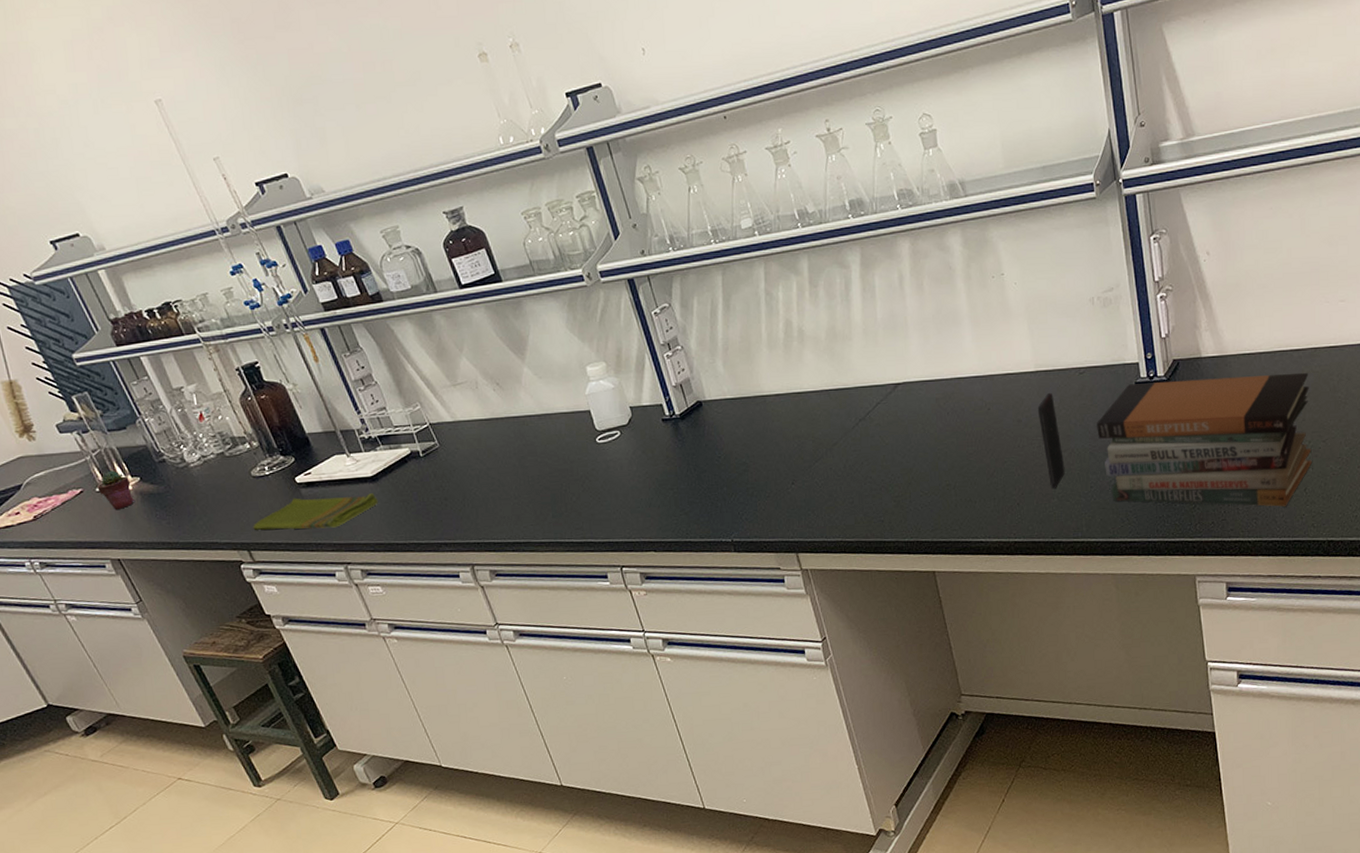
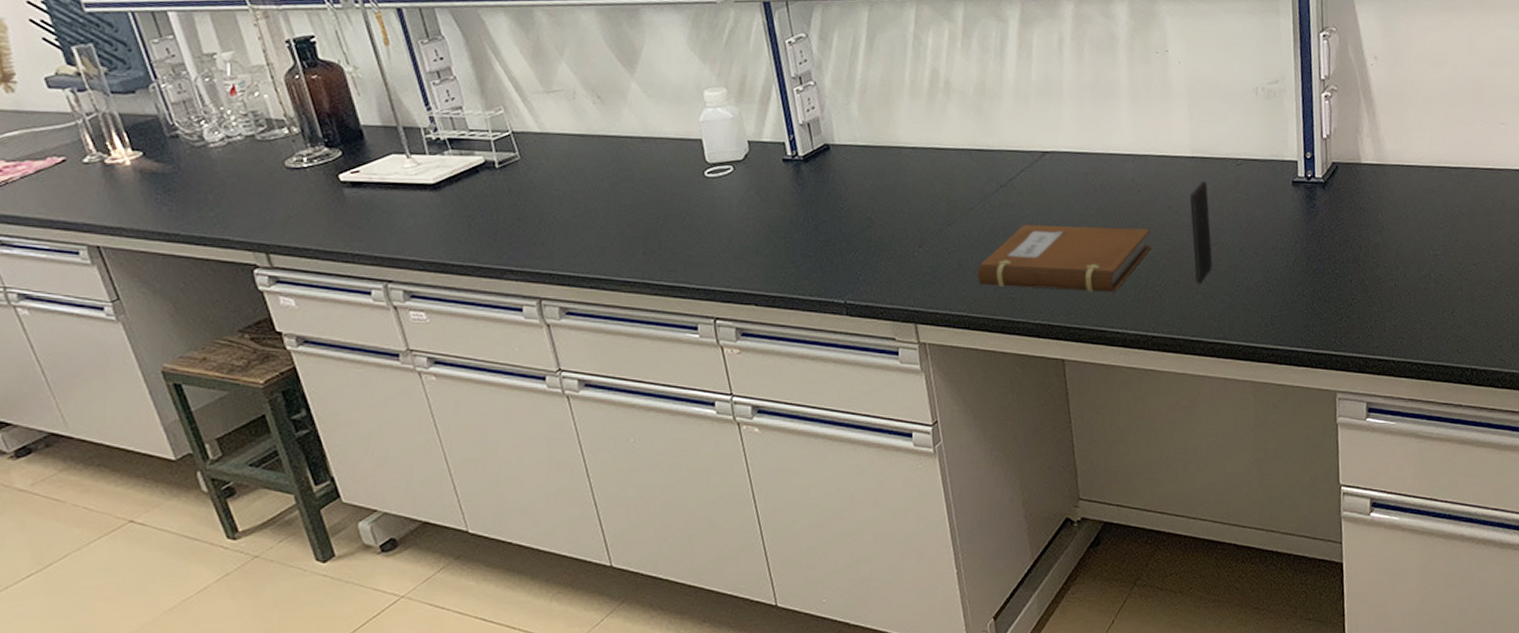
potted succulent: present [97,470,136,509] -> none [85,139,132,187]
dish towel: present [253,493,378,530] -> none [277,198,437,238]
notebook: none [847,443,1006,512] -> present [978,224,1152,292]
book stack: present [1097,372,1312,507] -> none [1249,182,1465,328]

